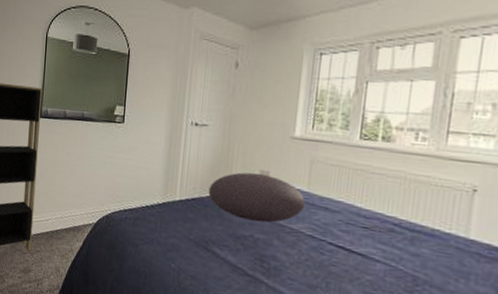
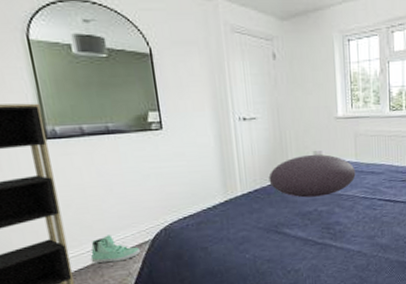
sneaker: none [47,209,85,237] -> present [90,235,141,263]

